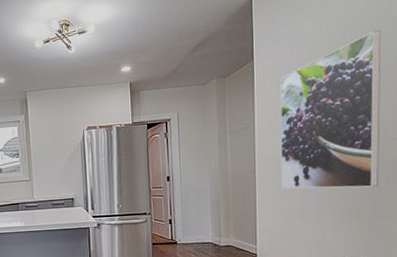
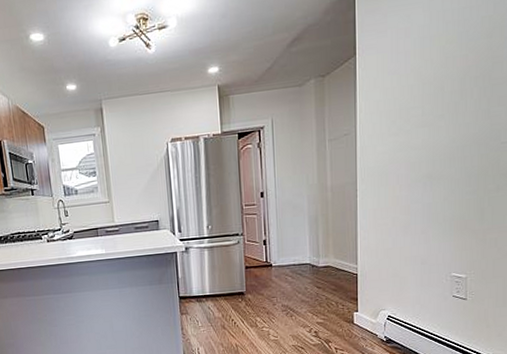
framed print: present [280,30,381,189] -> none [384,17,498,202]

